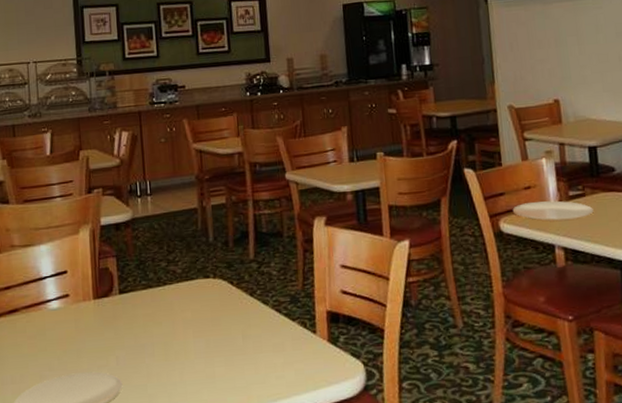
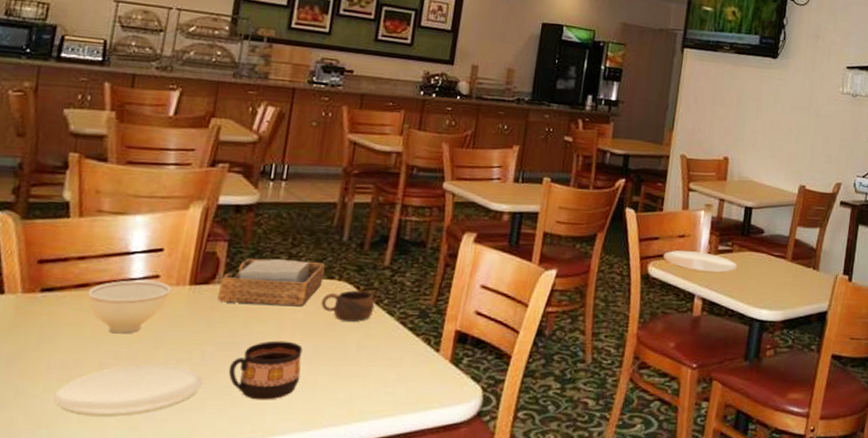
bowl: none [18,299,81,349] -> present [87,280,172,334]
napkin holder: none [117,264,201,311] -> present [218,258,325,307]
cup: none [140,339,201,395] -> present [228,340,303,400]
cup: none [203,284,250,315] -> present [321,289,375,321]

